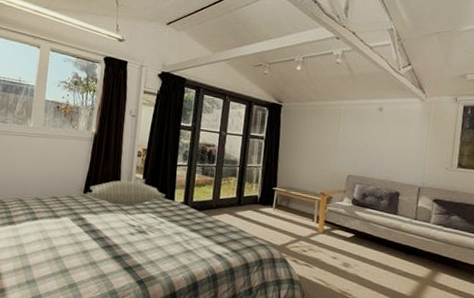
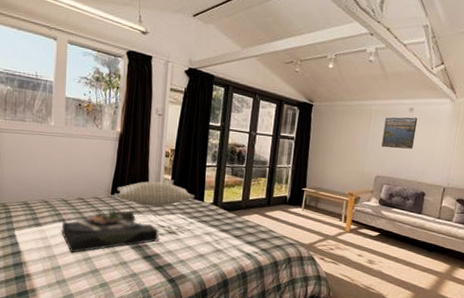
serving tray: none [33,207,129,252] -> present [61,209,159,253]
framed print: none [352,116,388,148] -> present [381,117,418,149]

